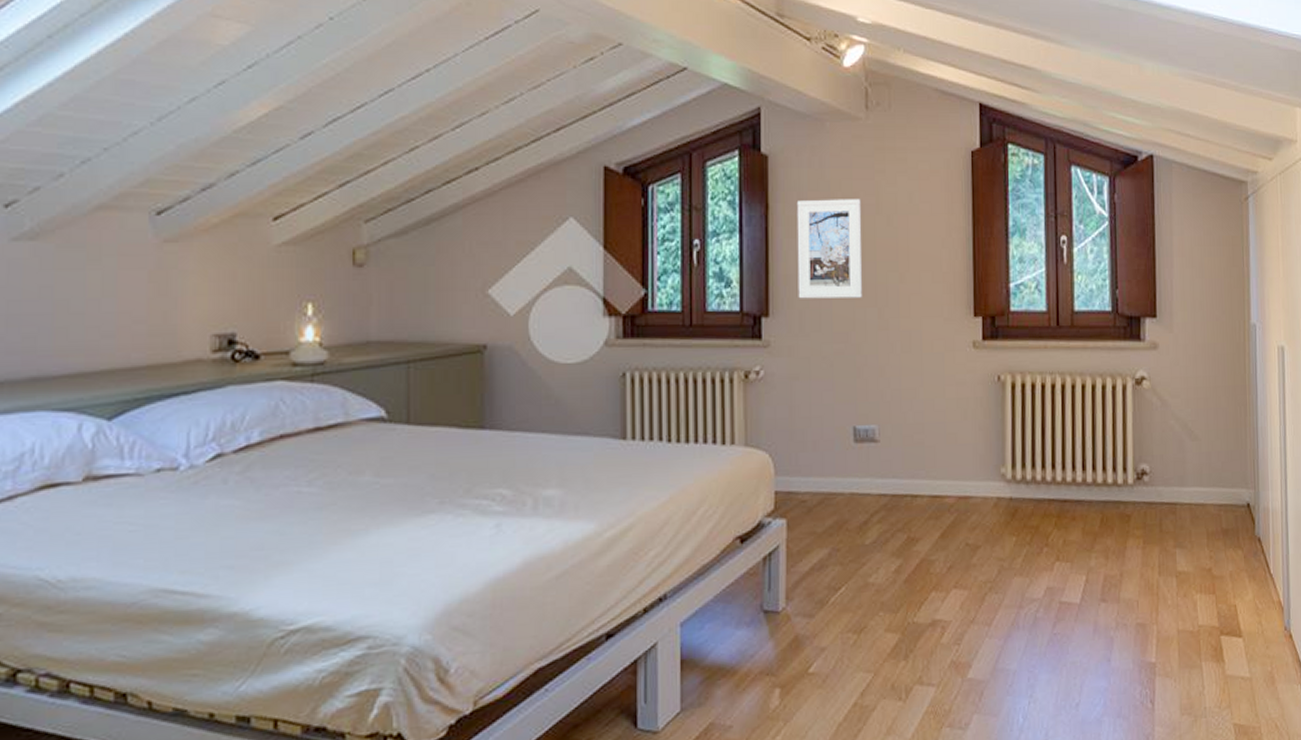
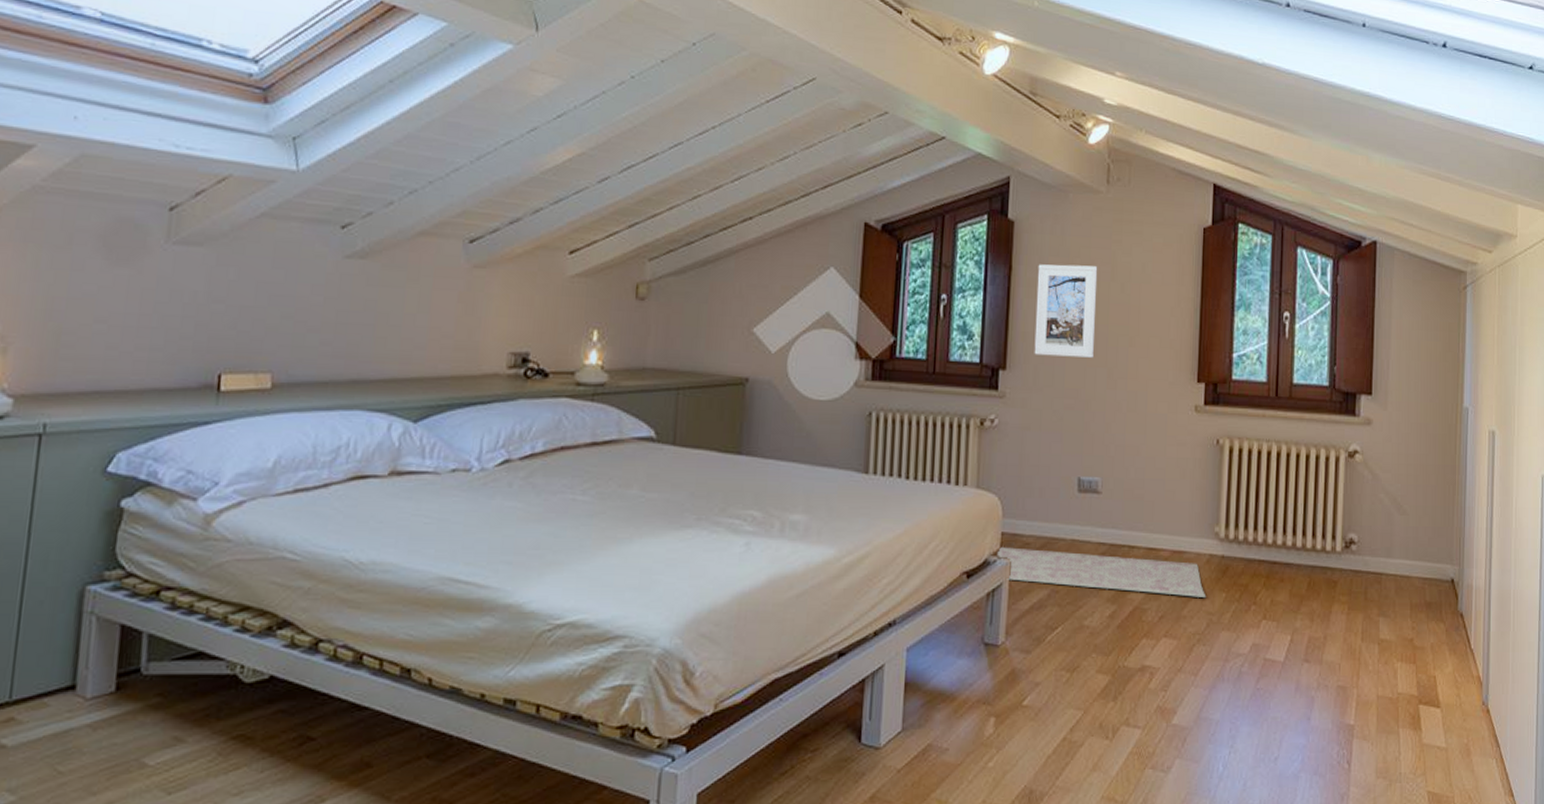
rug: none [771,506,996,544] -> present [996,547,1207,597]

